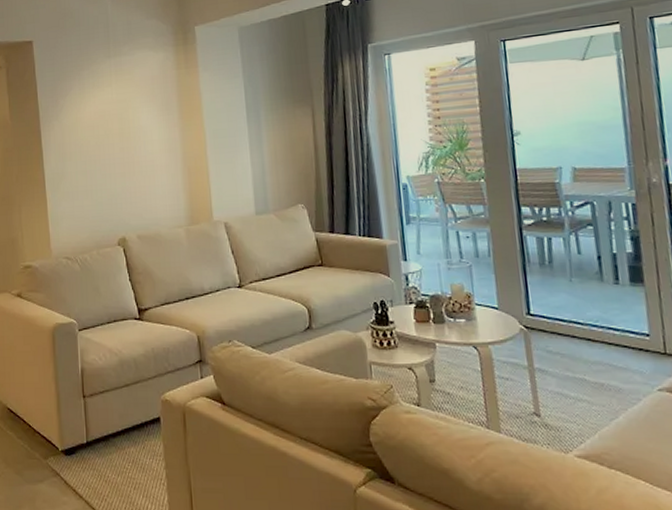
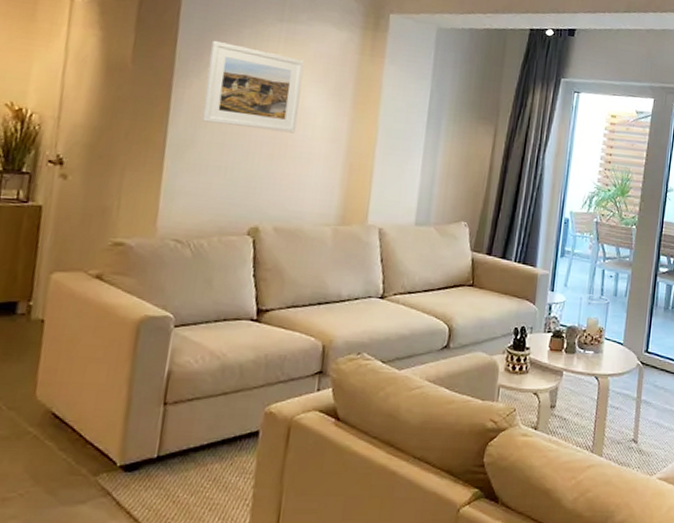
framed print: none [61,86,139,156] -> present [202,41,305,133]

